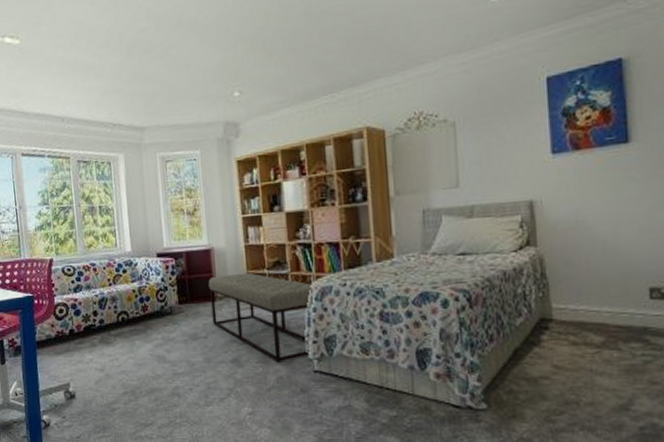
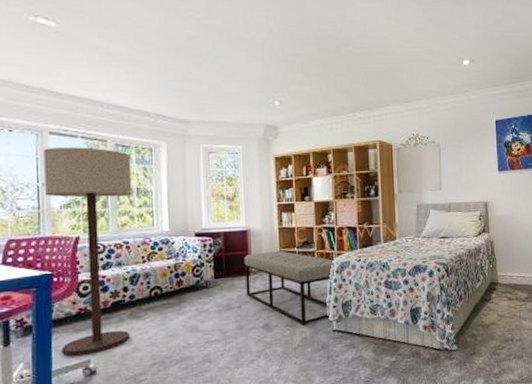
floor lamp: none [18,166,102,378] -> present [44,147,132,356]

